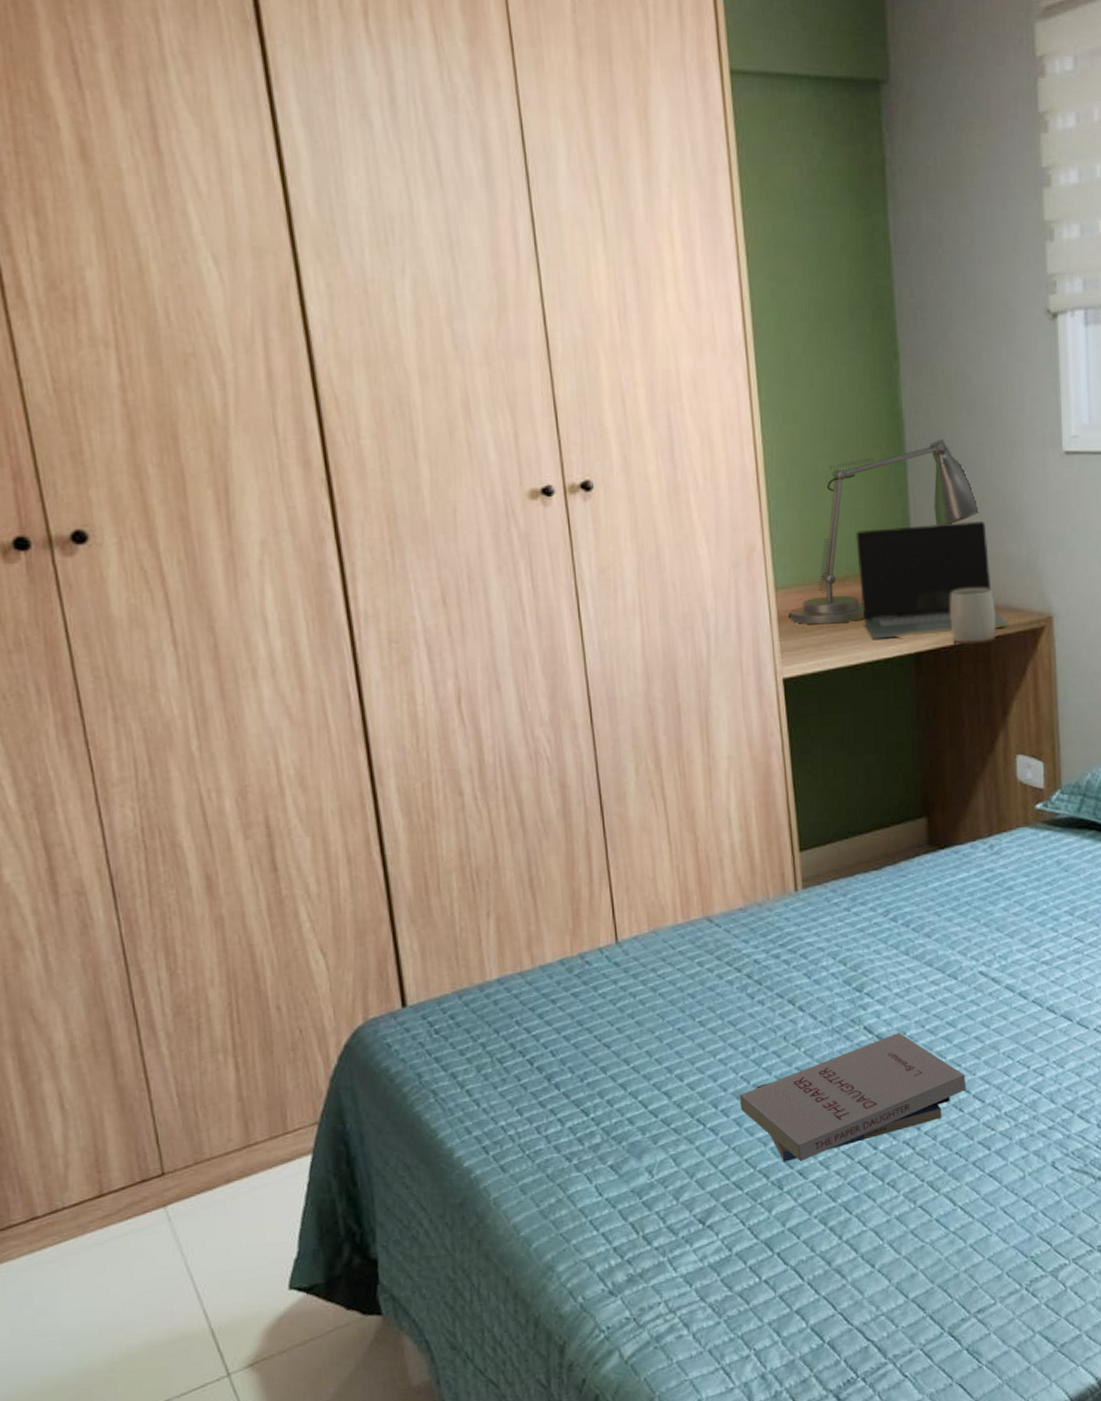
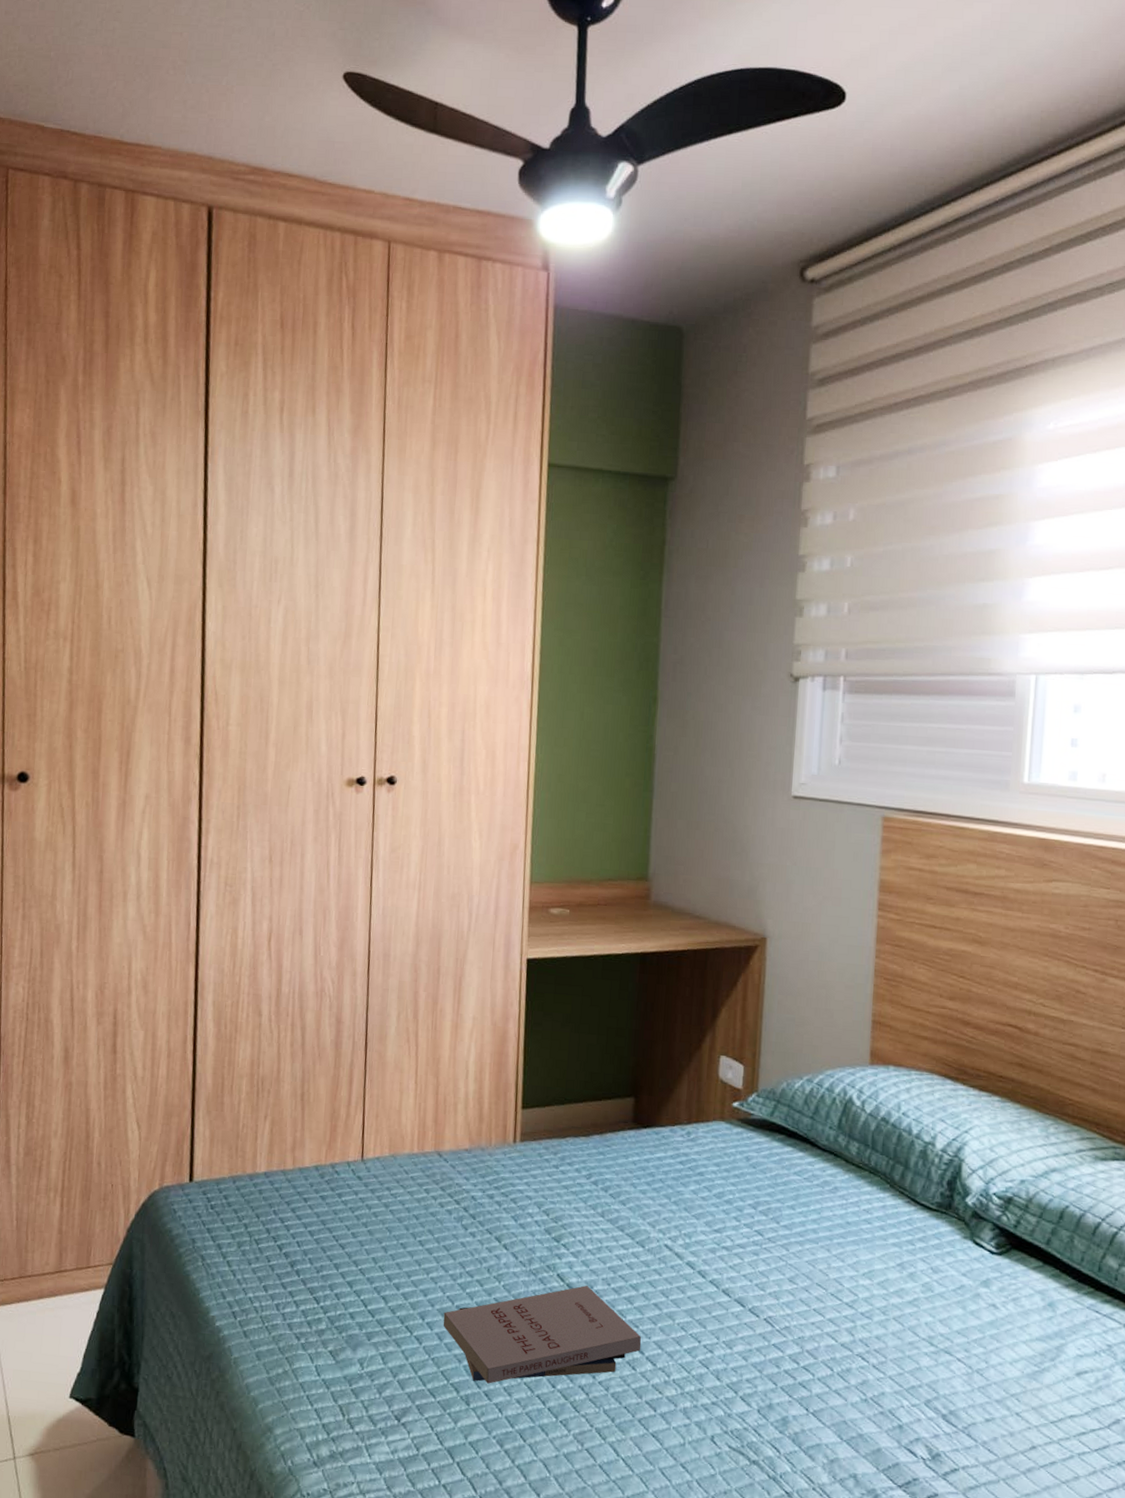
desk lamp: present [787,438,979,625] -> none [537,773,711,919]
laptop: present [856,521,1008,639] -> none [600,843,726,941]
mug: present [949,587,996,645] -> none [675,903,716,954]

